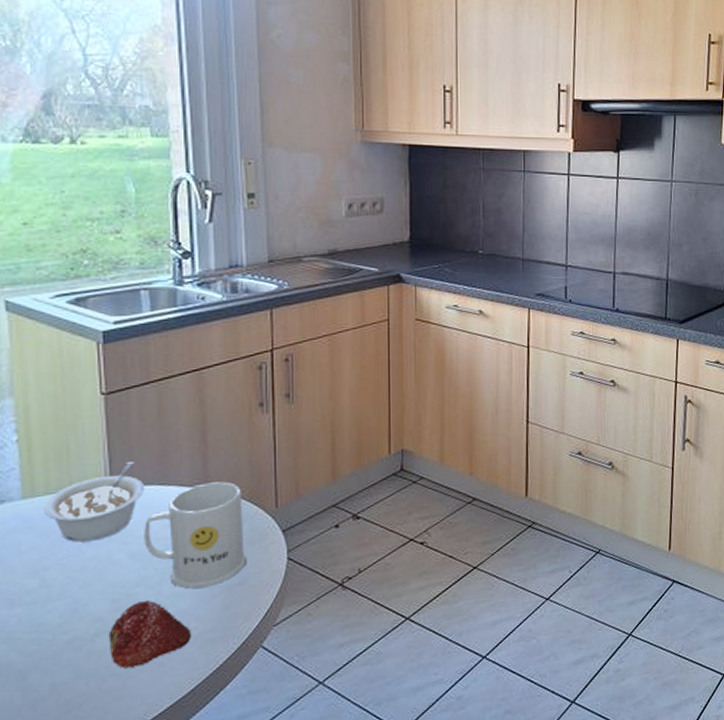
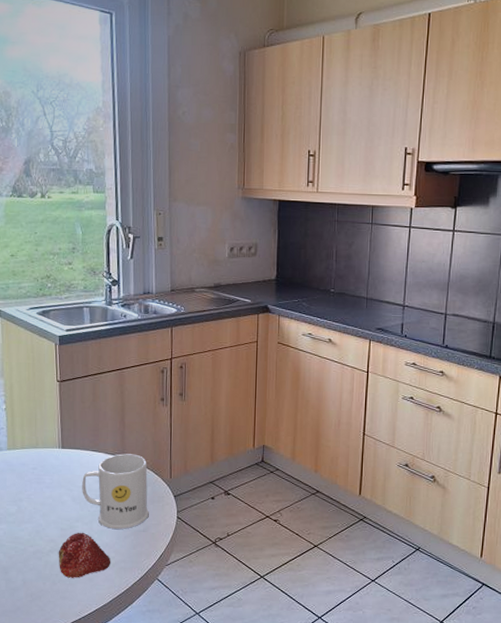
legume: present [42,462,144,543] -> none [19,432,83,485]

